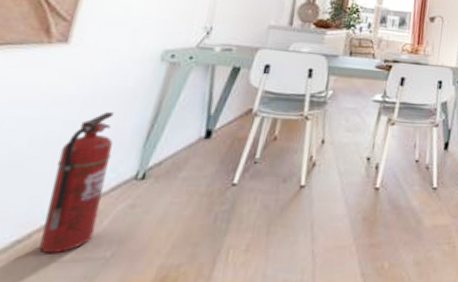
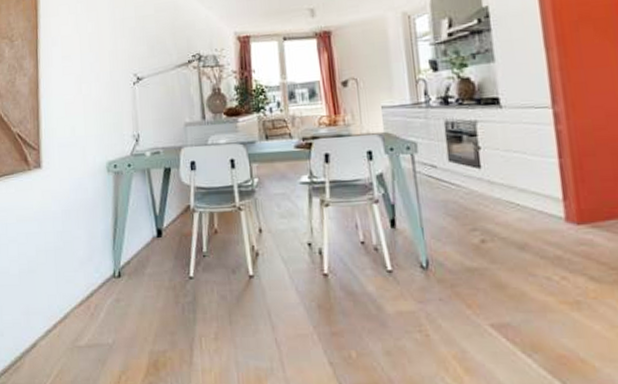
fire extinguisher: present [39,112,114,254] -> none [58,222,97,341]

